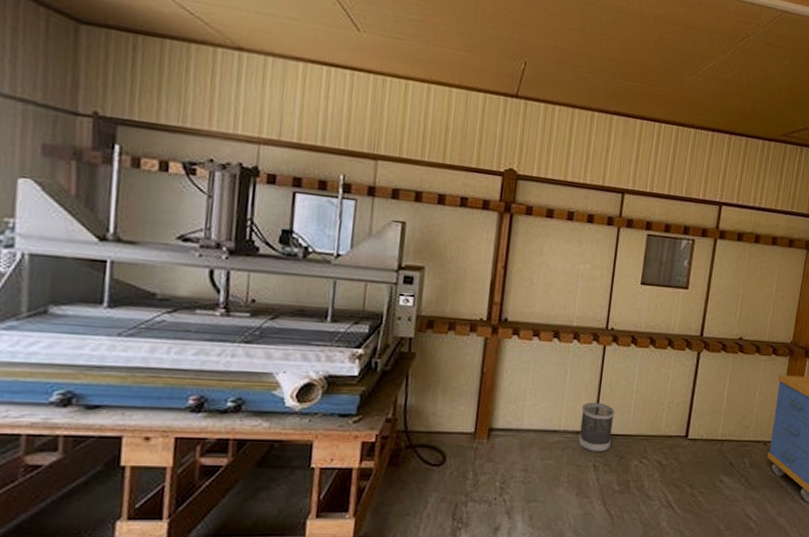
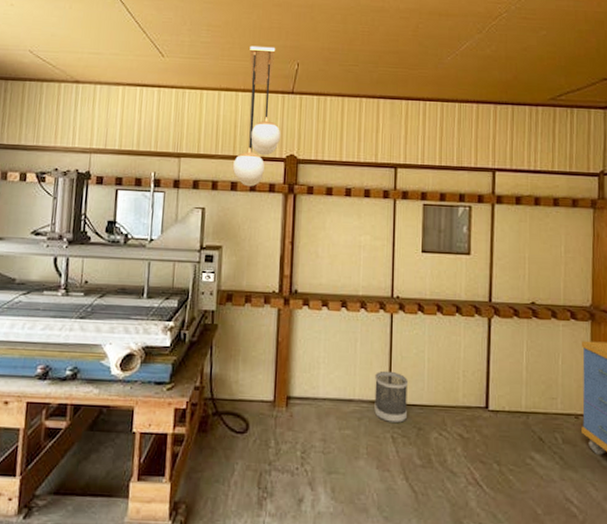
light fixture: none [441,32,501,202] -> present [233,45,281,187]

